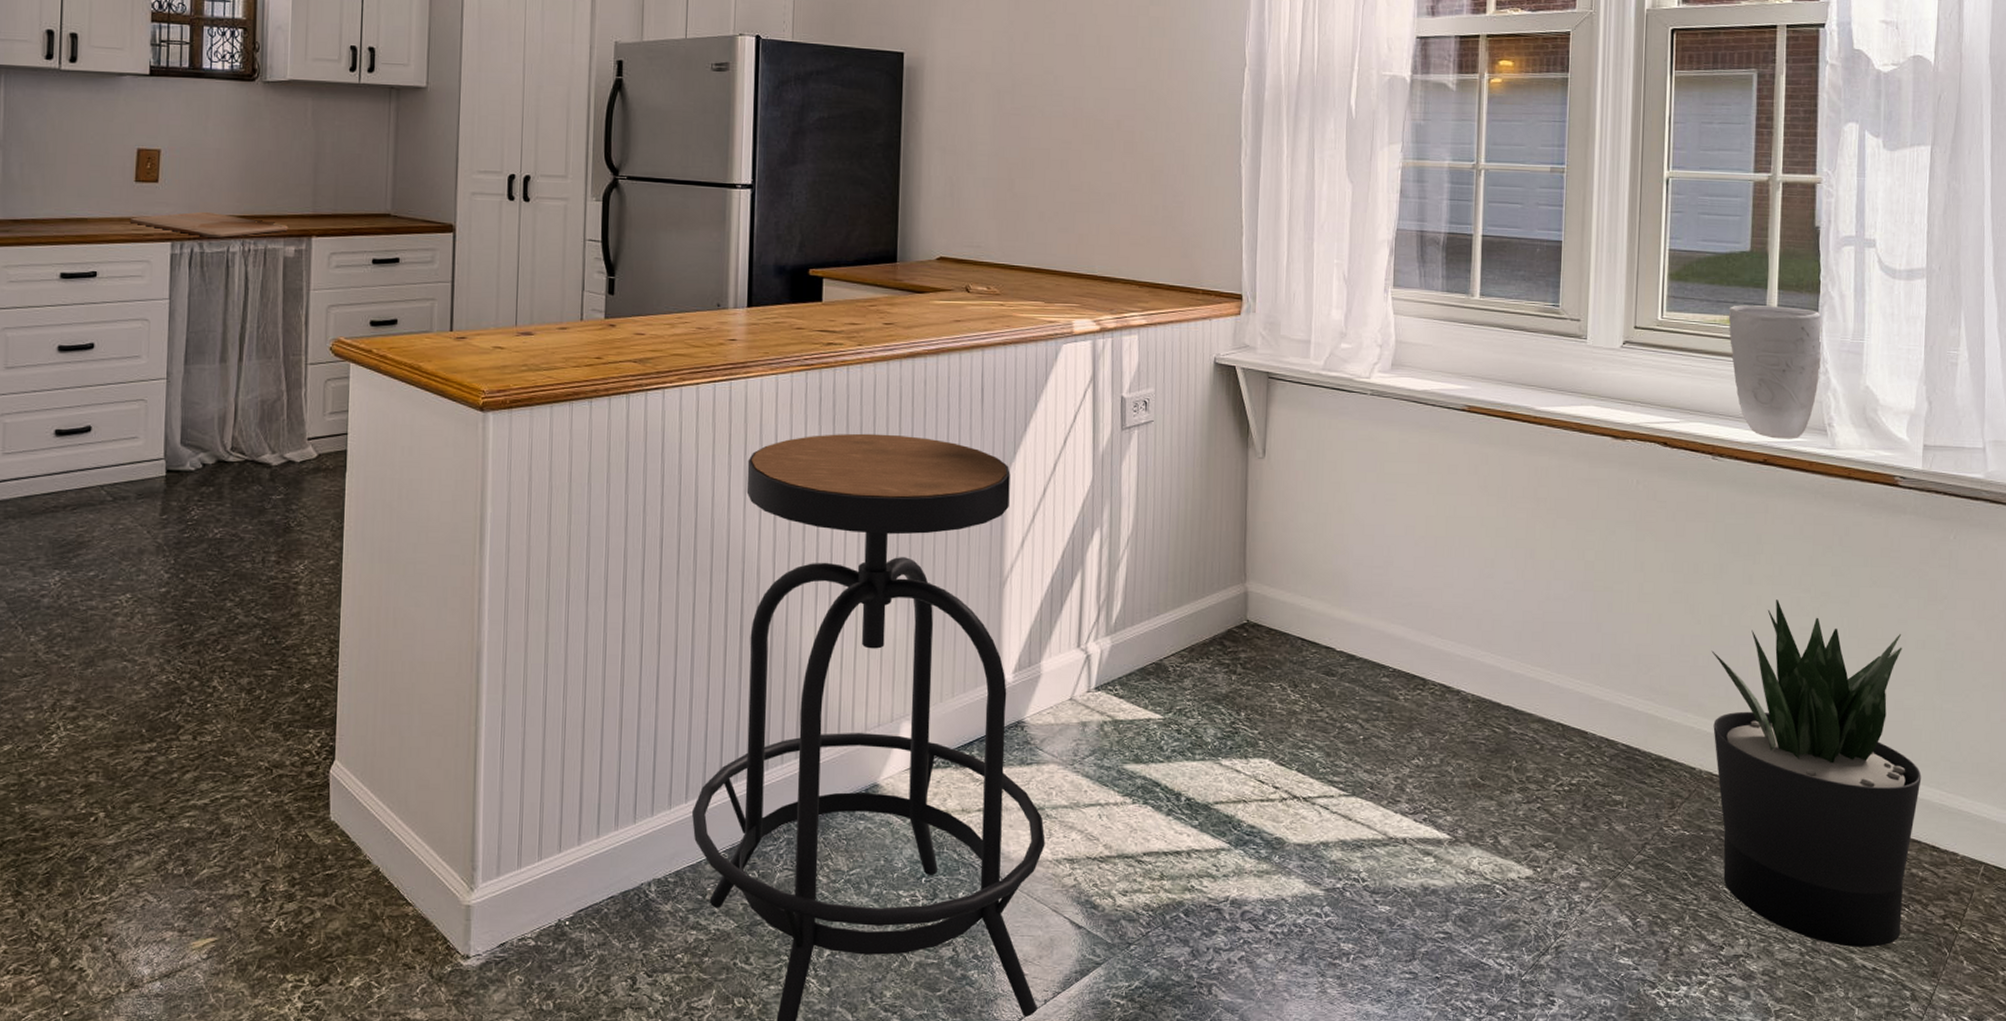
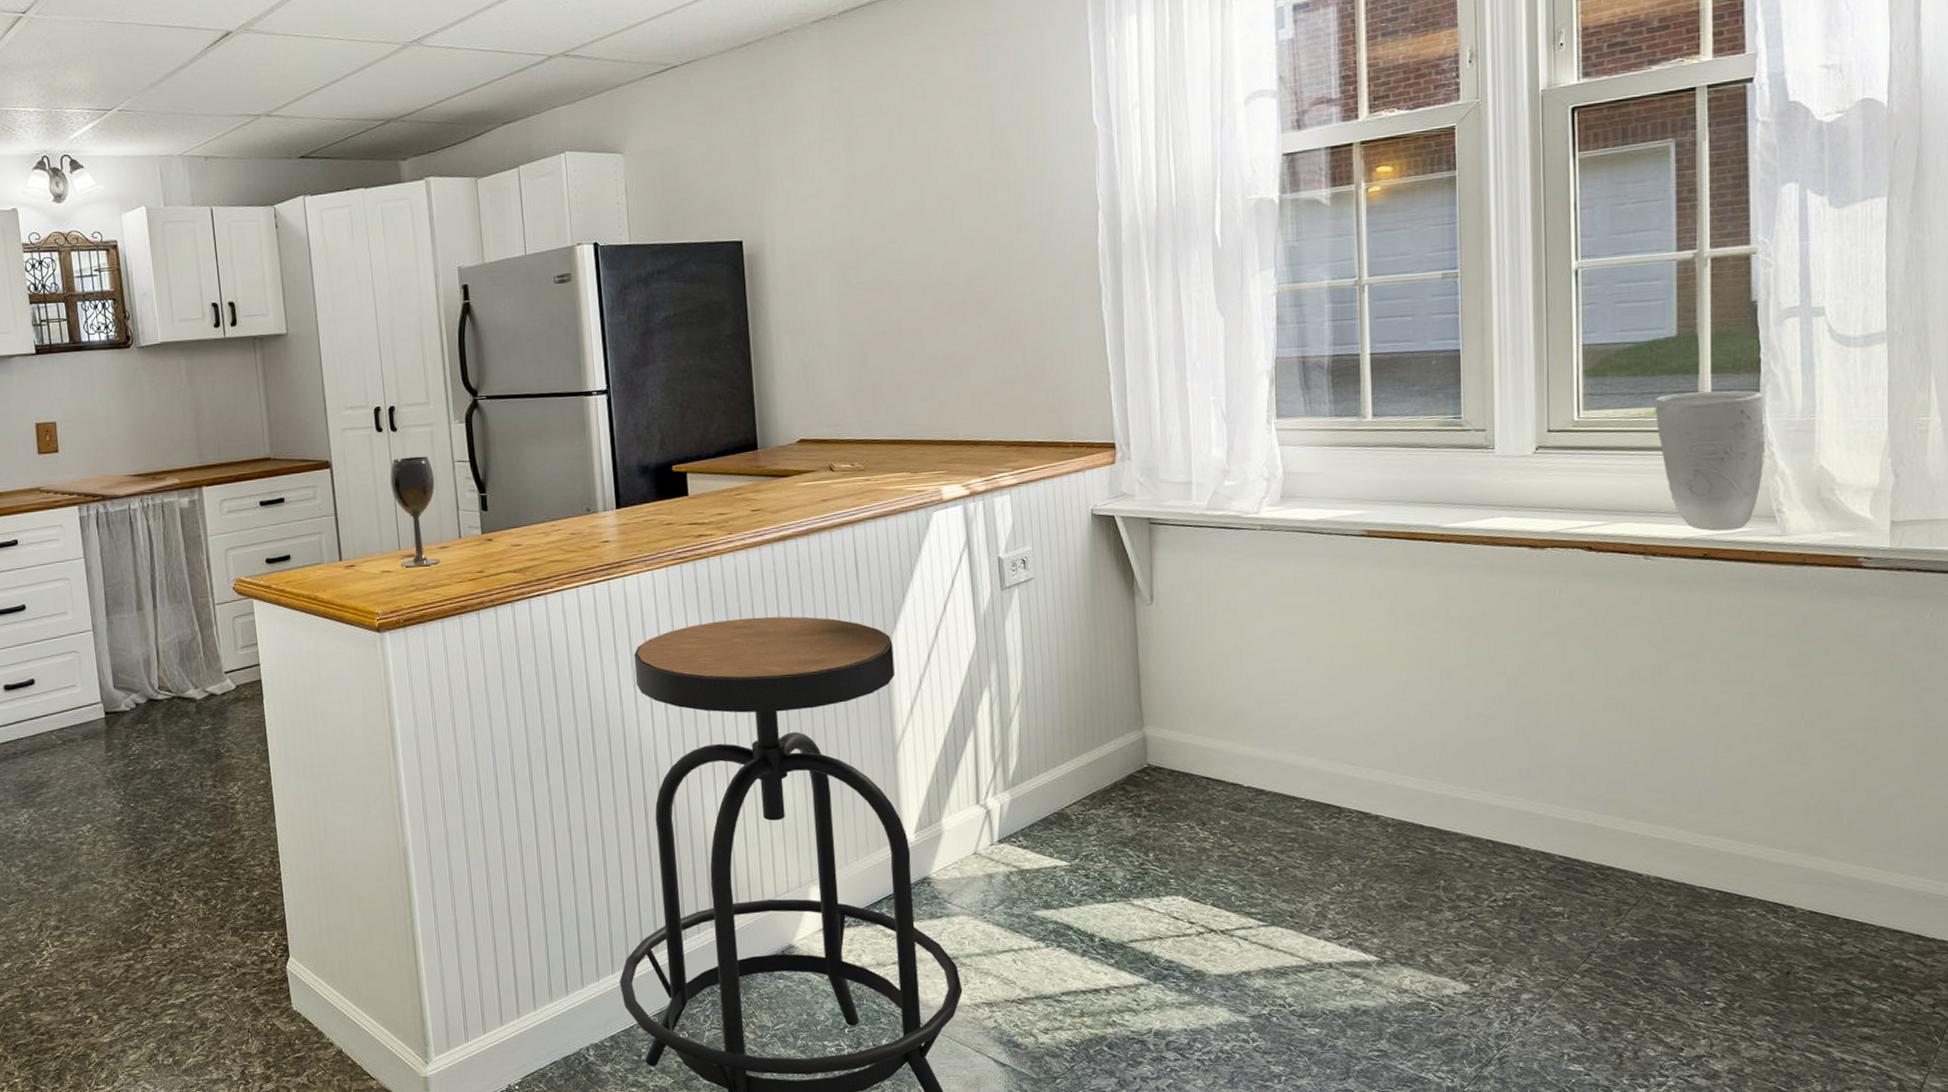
wine glass: none [515,230,563,347] -> present [390,456,441,568]
planter: present [1711,600,1922,947] -> none [1654,697,1902,1041]

